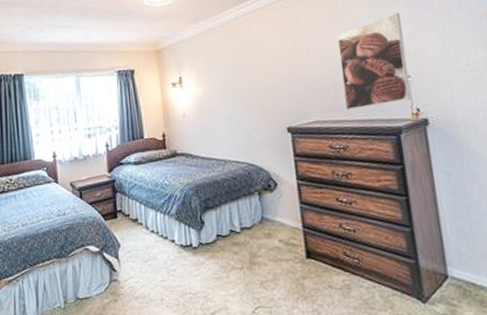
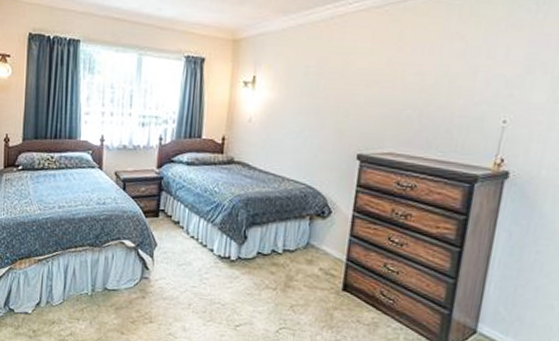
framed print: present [336,12,411,111] -> none [425,45,519,148]

